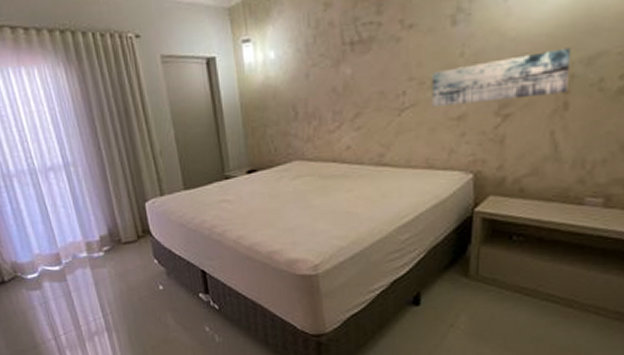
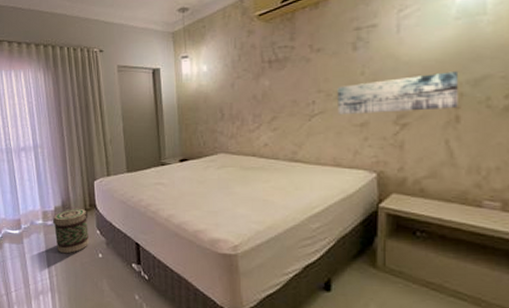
basket: none [99,237,147,289] -> present [52,209,90,254]

